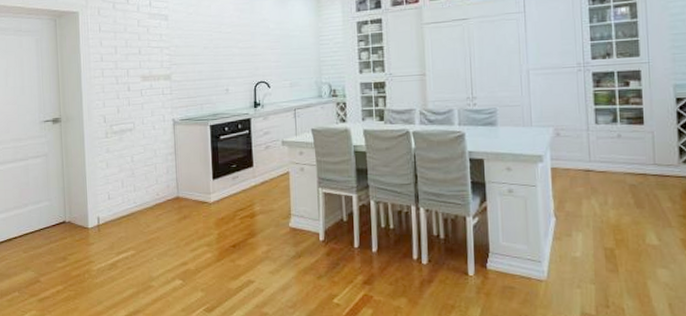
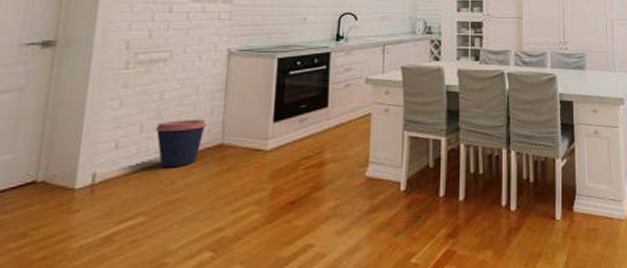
coffee cup: none [132,177,165,214] -> present [155,119,206,167]

